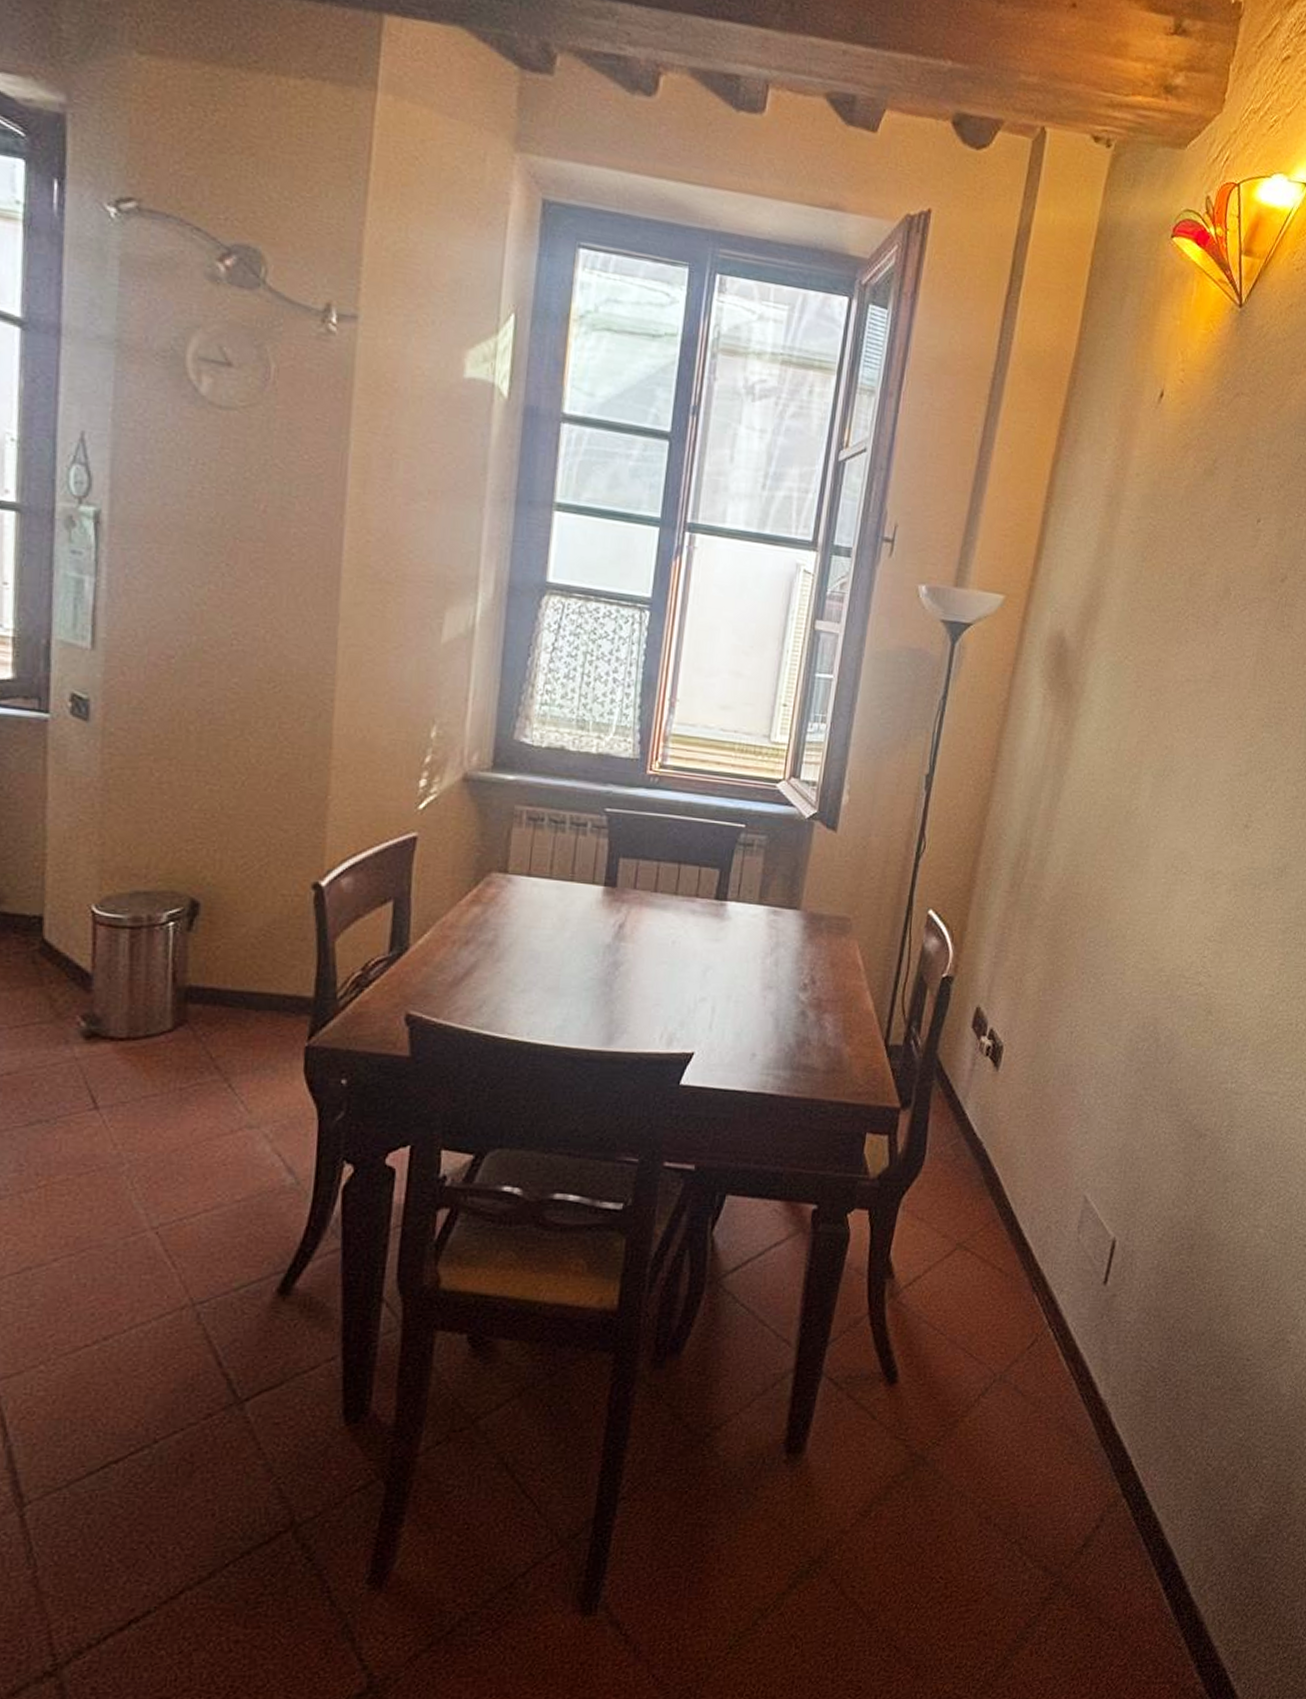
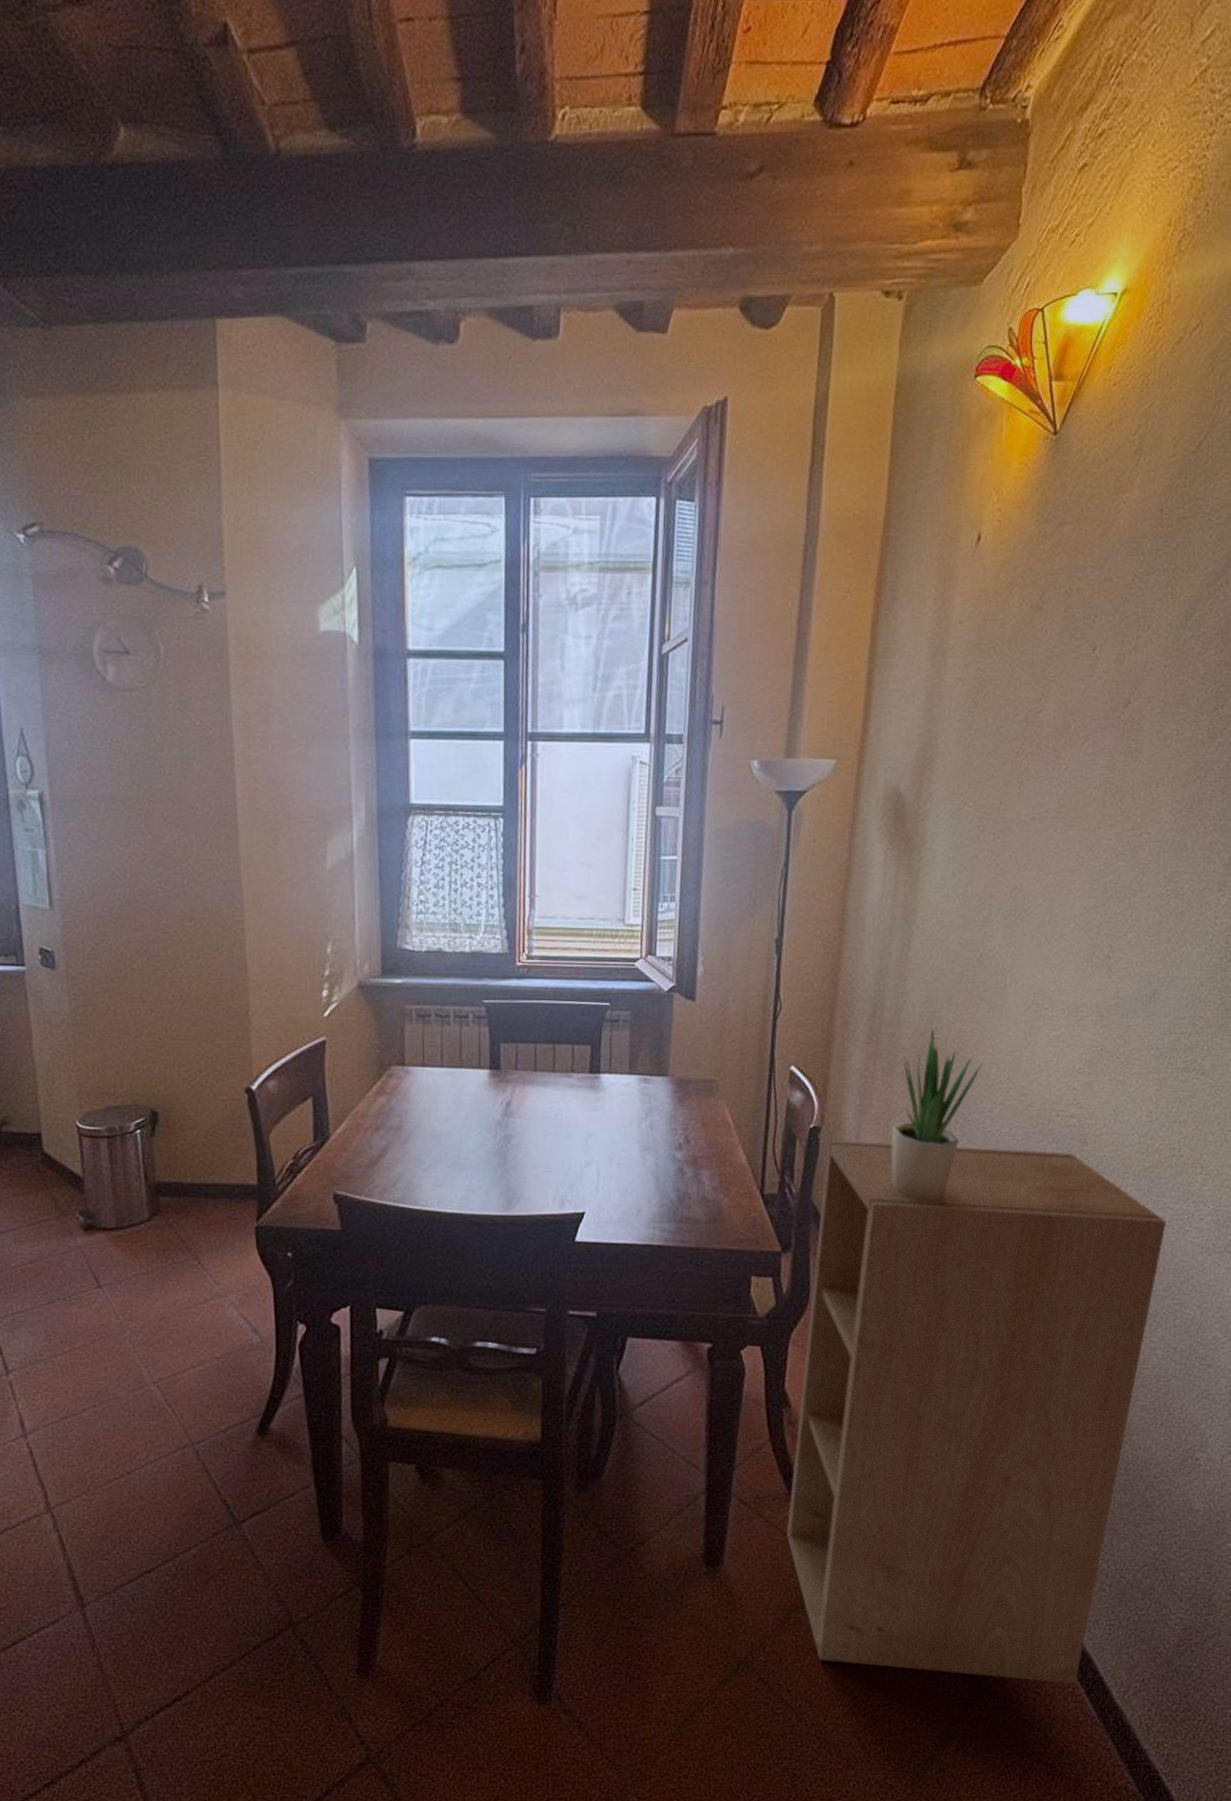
shelving unit: none [875,992,1279,1579] -> present [786,1140,1167,1685]
potted plant: none [1019,884,1120,1064] -> present [891,1029,983,1202]

